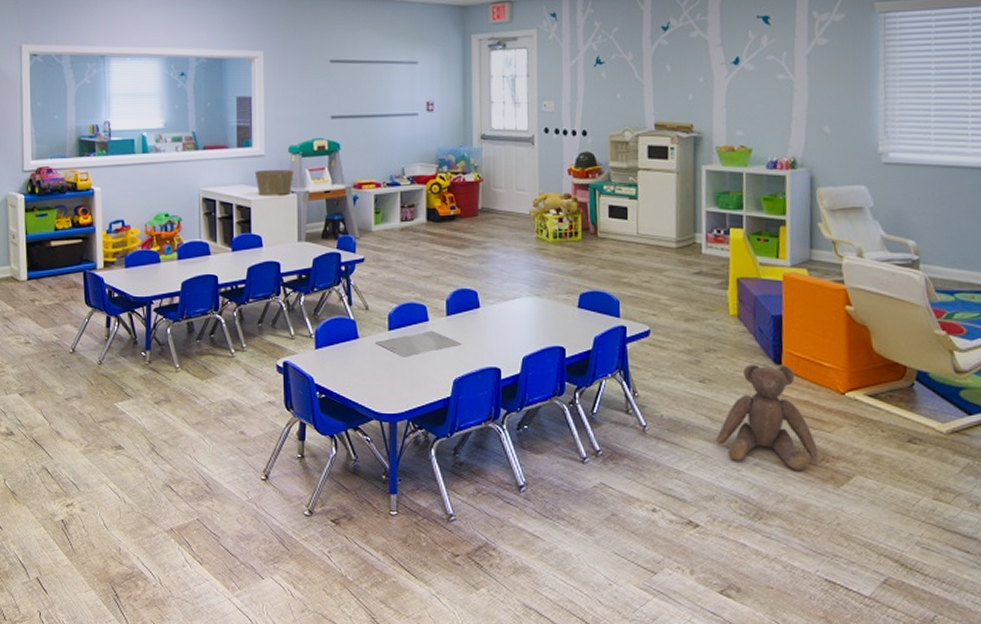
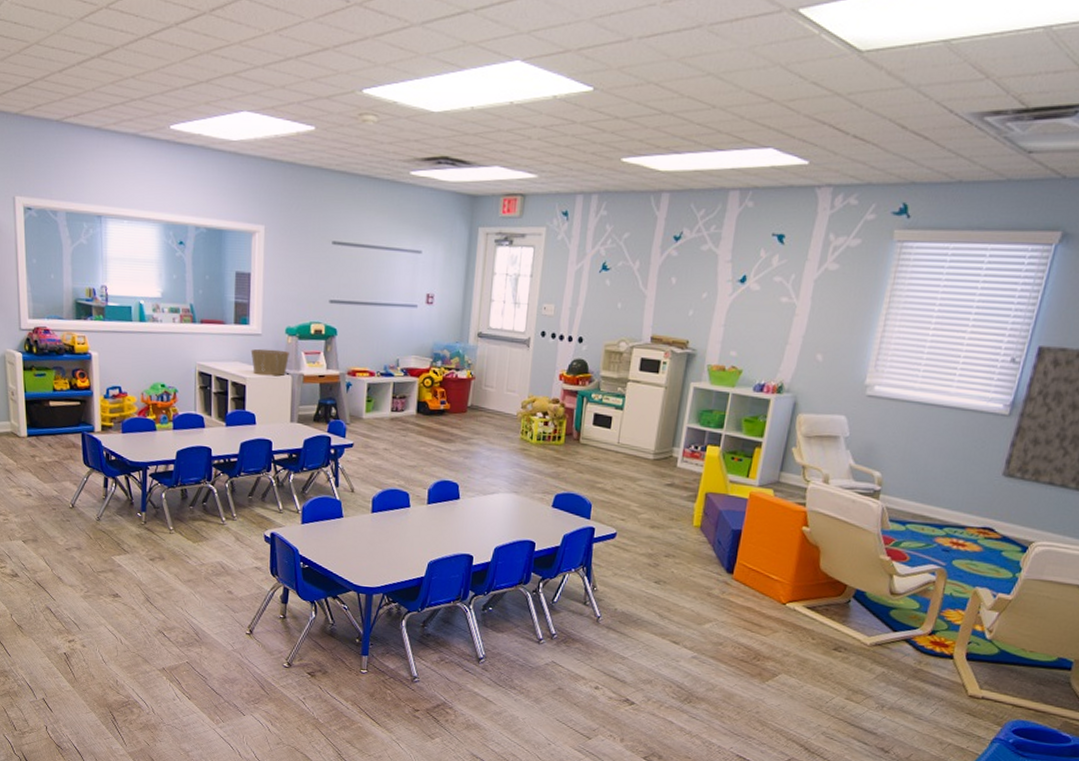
paper: present [376,330,462,357] -> none [358,516,439,539]
teddy bear: present [716,365,819,470] -> none [662,571,752,665]

